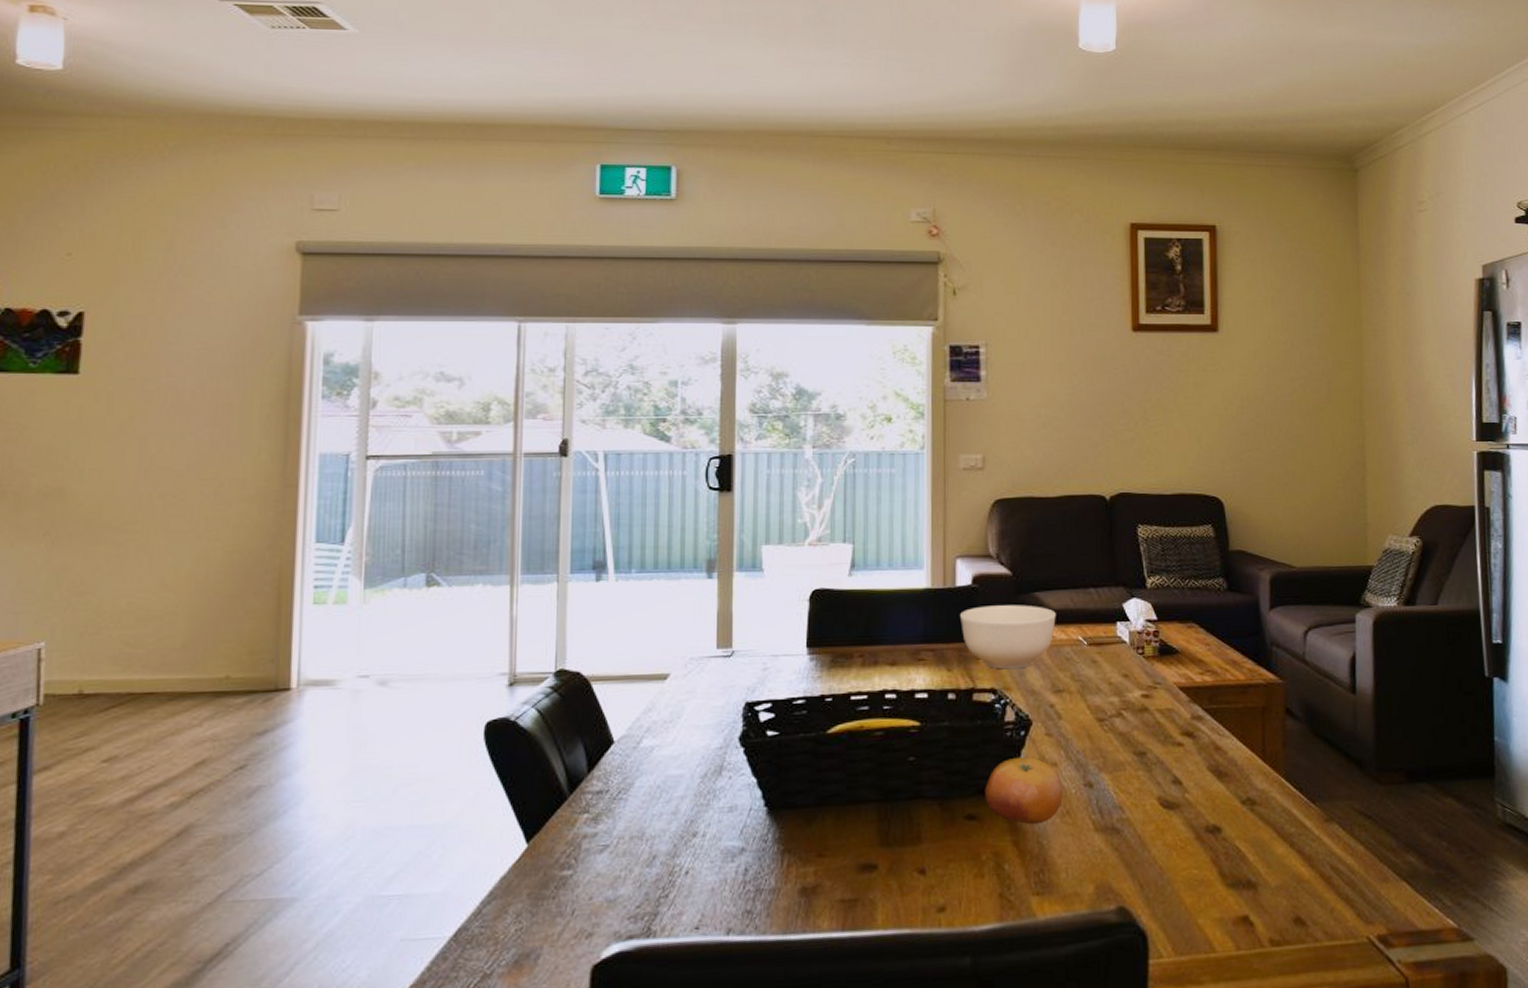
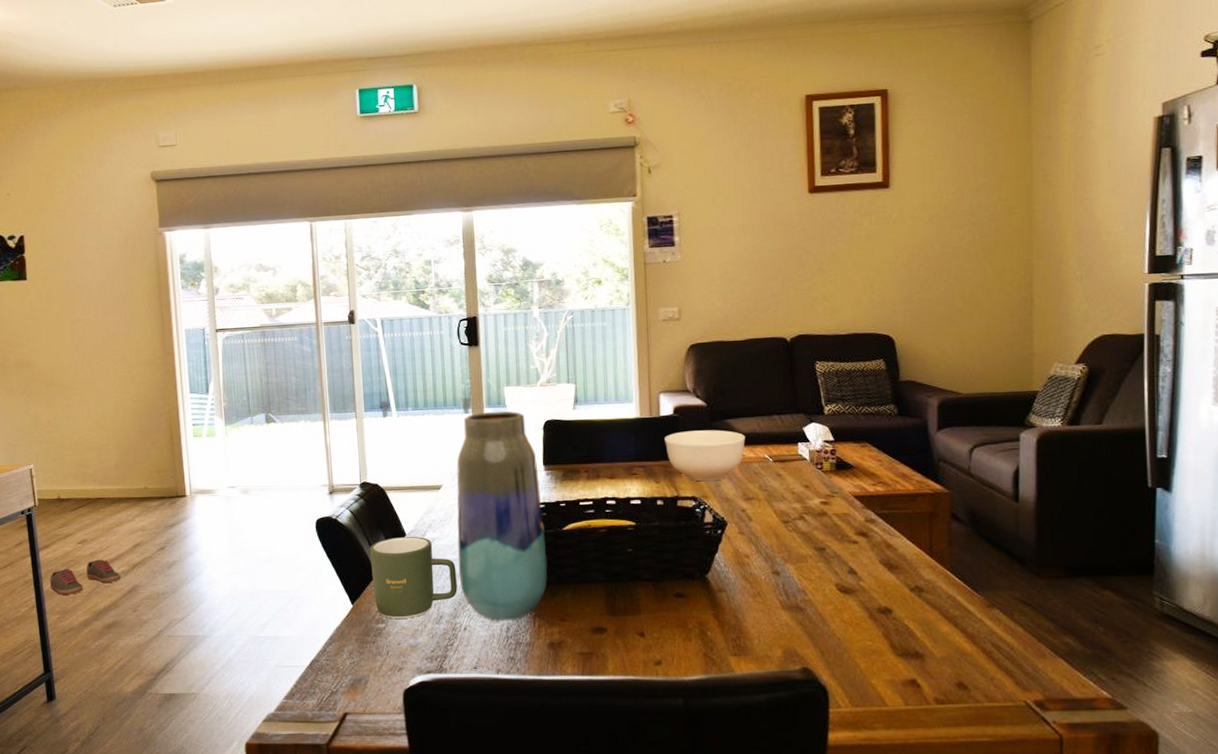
shoe: none [44,785,168,843] -> present [50,559,121,595]
mug: none [559,744,680,862] -> present [369,536,457,619]
vase: none [683,576,805,859] -> present [456,411,548,620]
fruit: present [985,756,1063,825] -> none [690,550,754,603]

